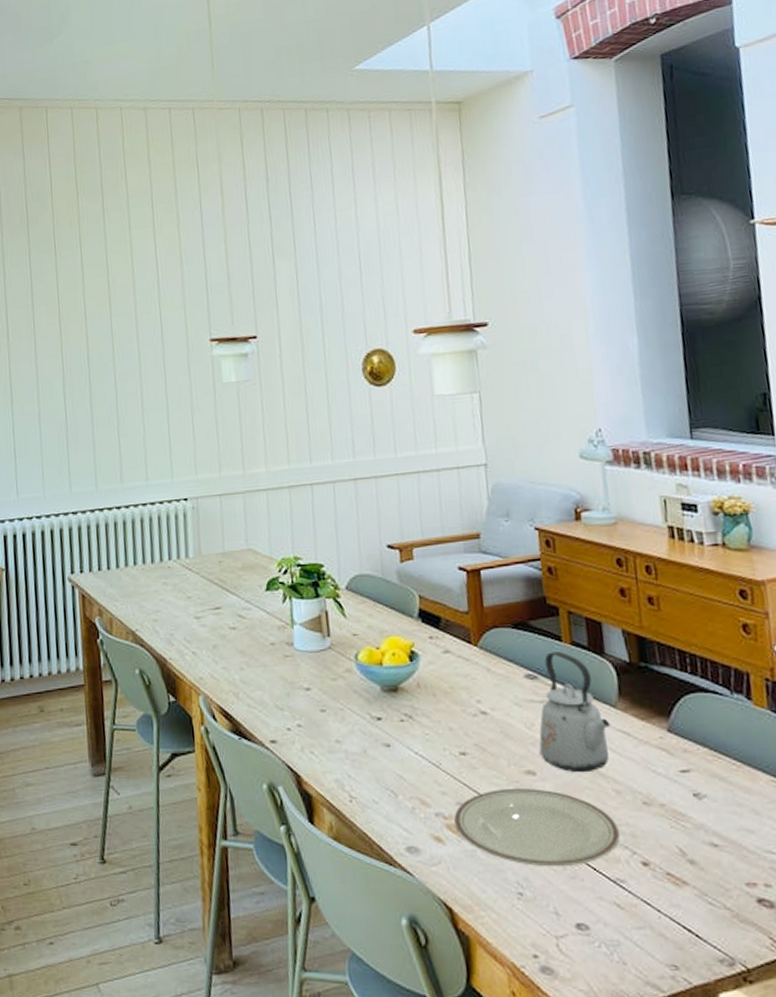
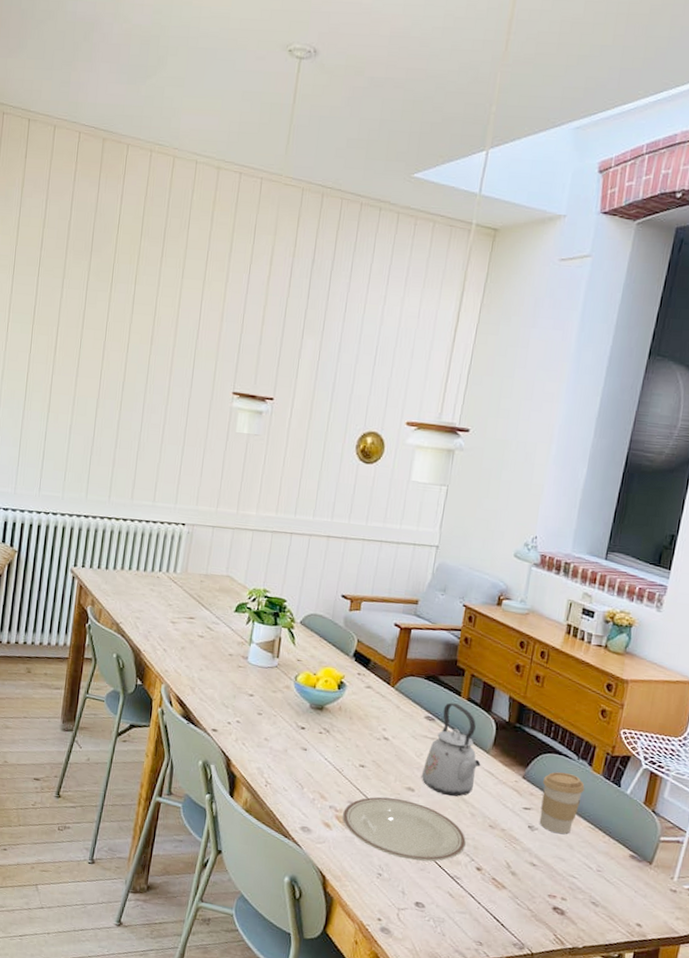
coffee cup: none [694,715,752,798] -> present [539,772,585,835]

